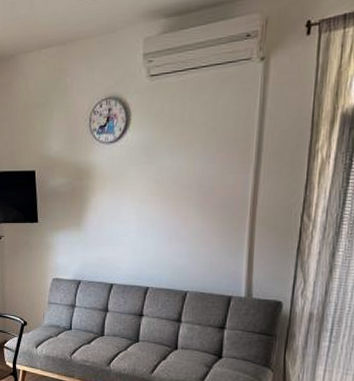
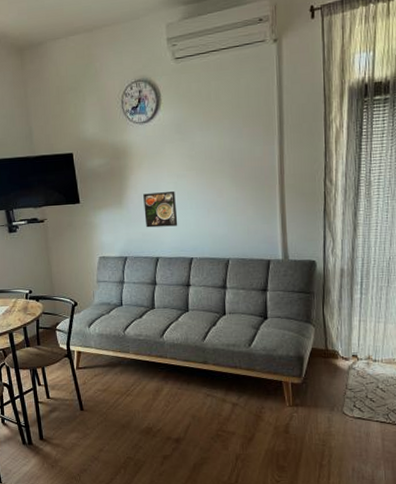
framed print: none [102,216,137,253] -> present [143,190,178,228]

